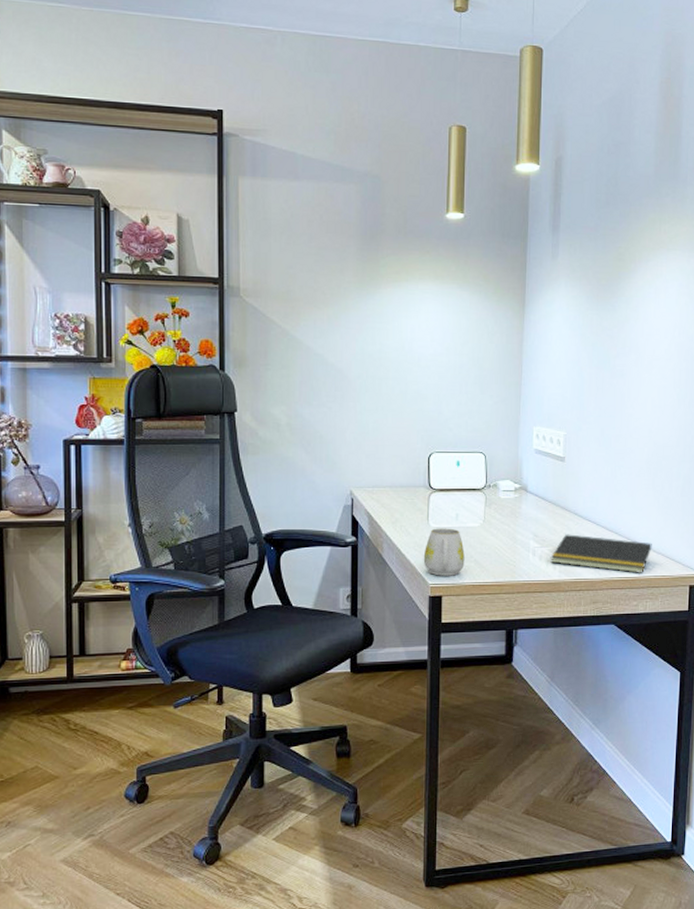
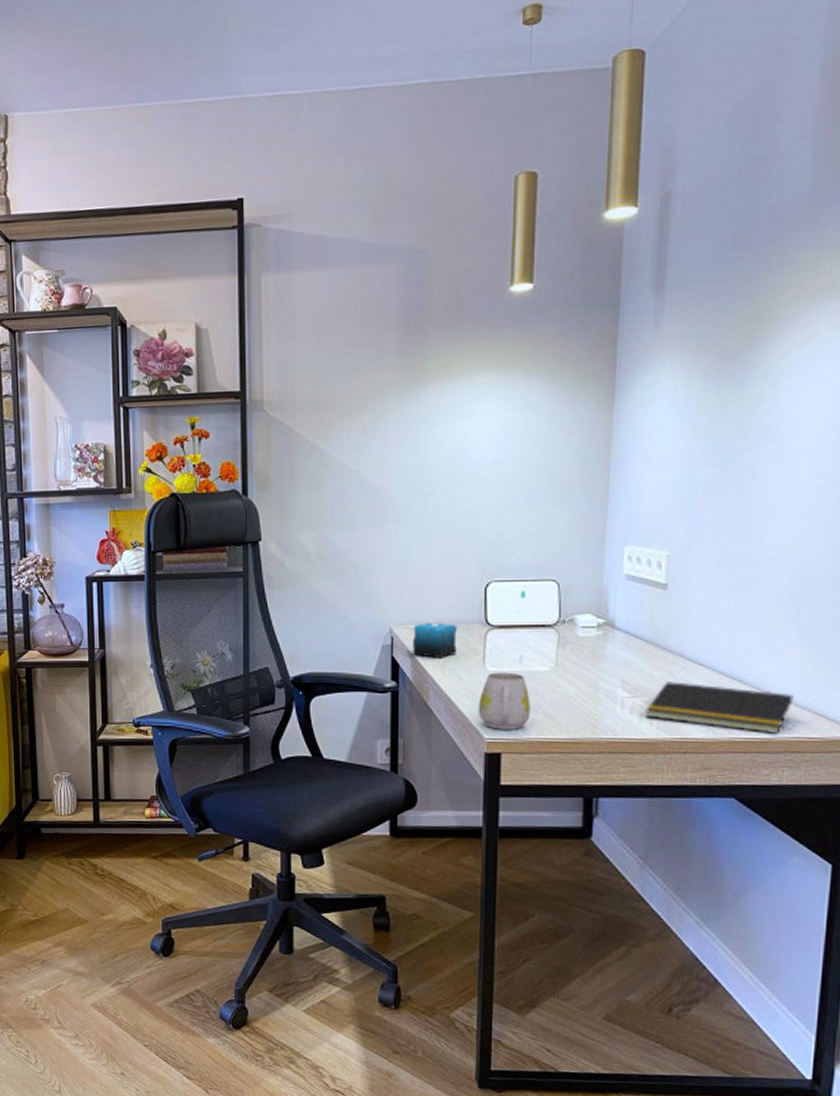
candle: none [369,486,406,516] -> present [412,622,457,658]

